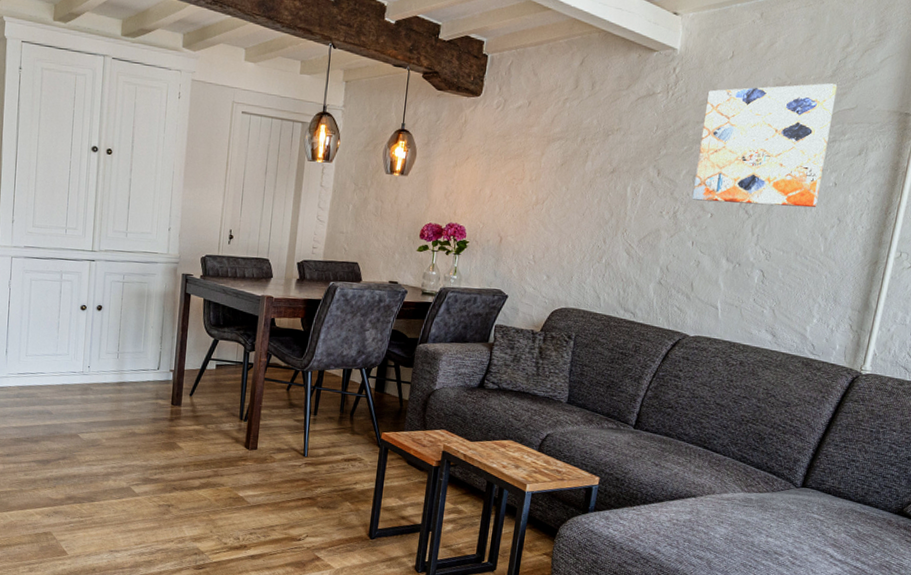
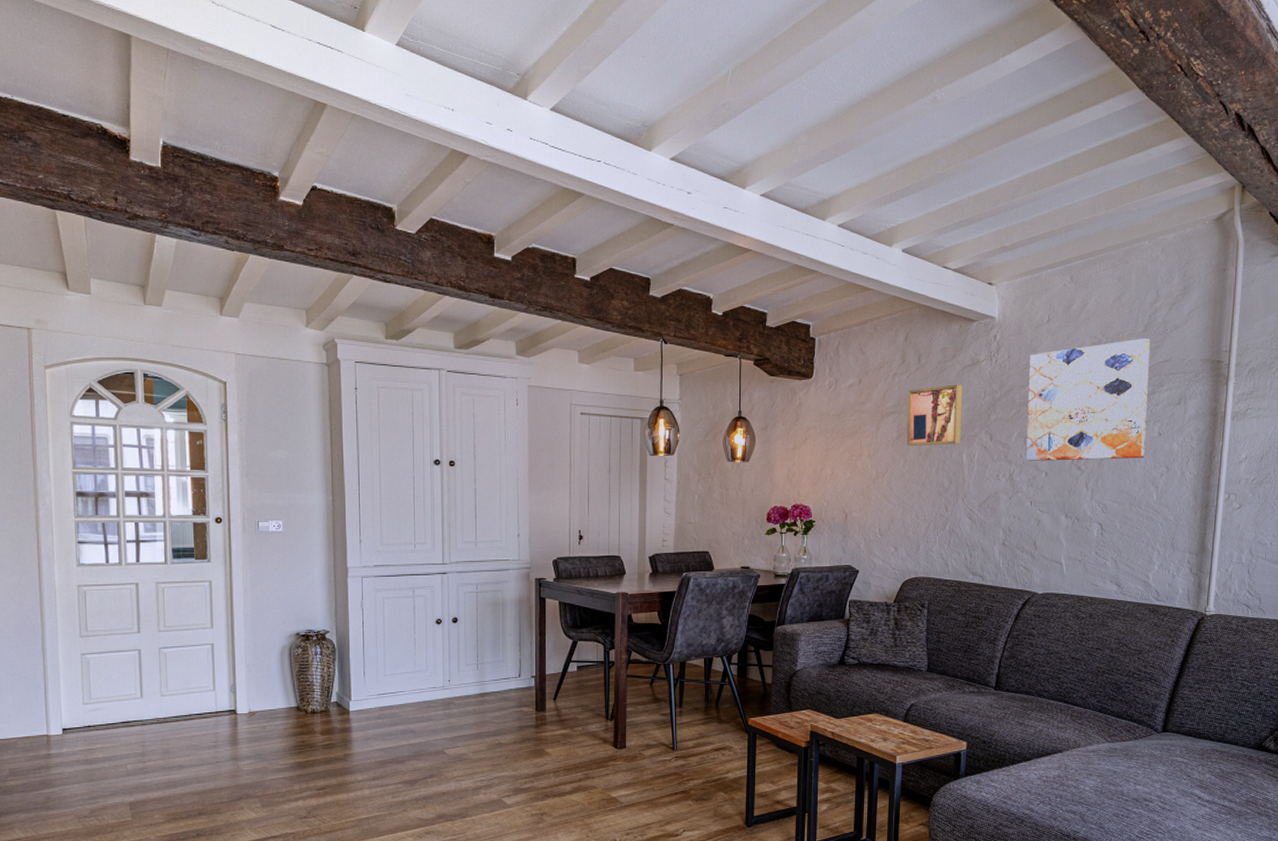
wall art: none [570,115,635,177] -> present [906,384,963,447]

